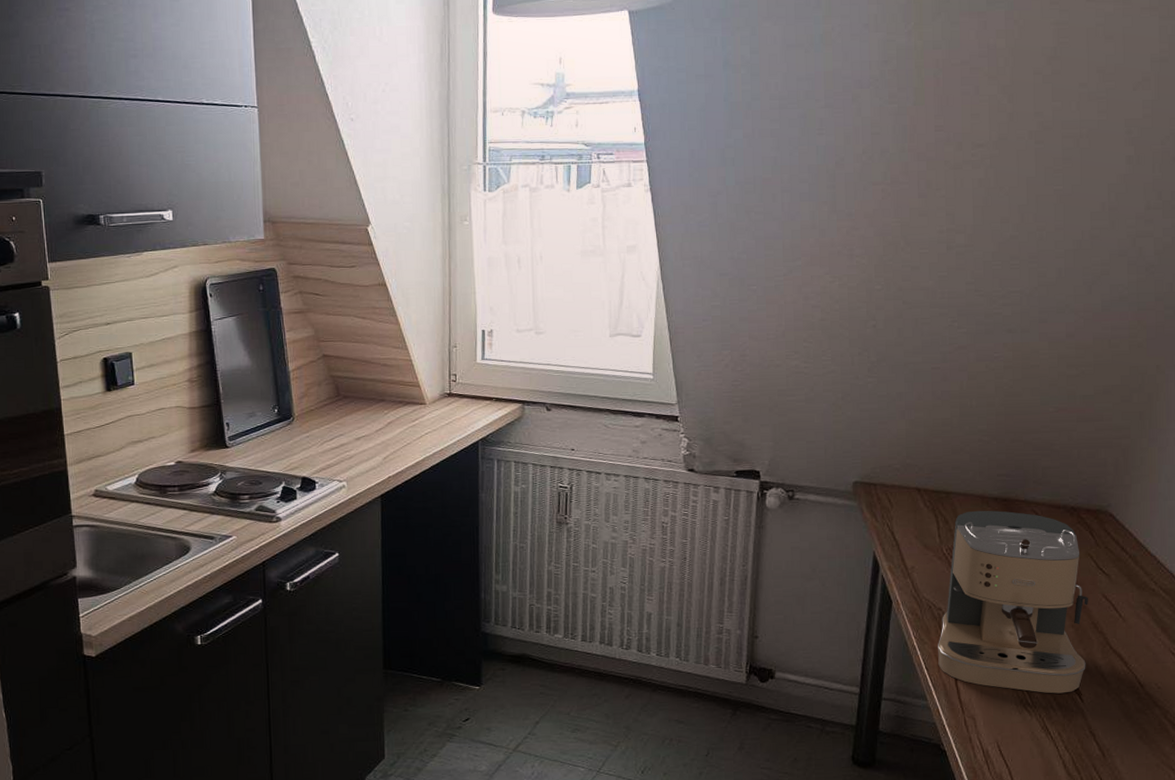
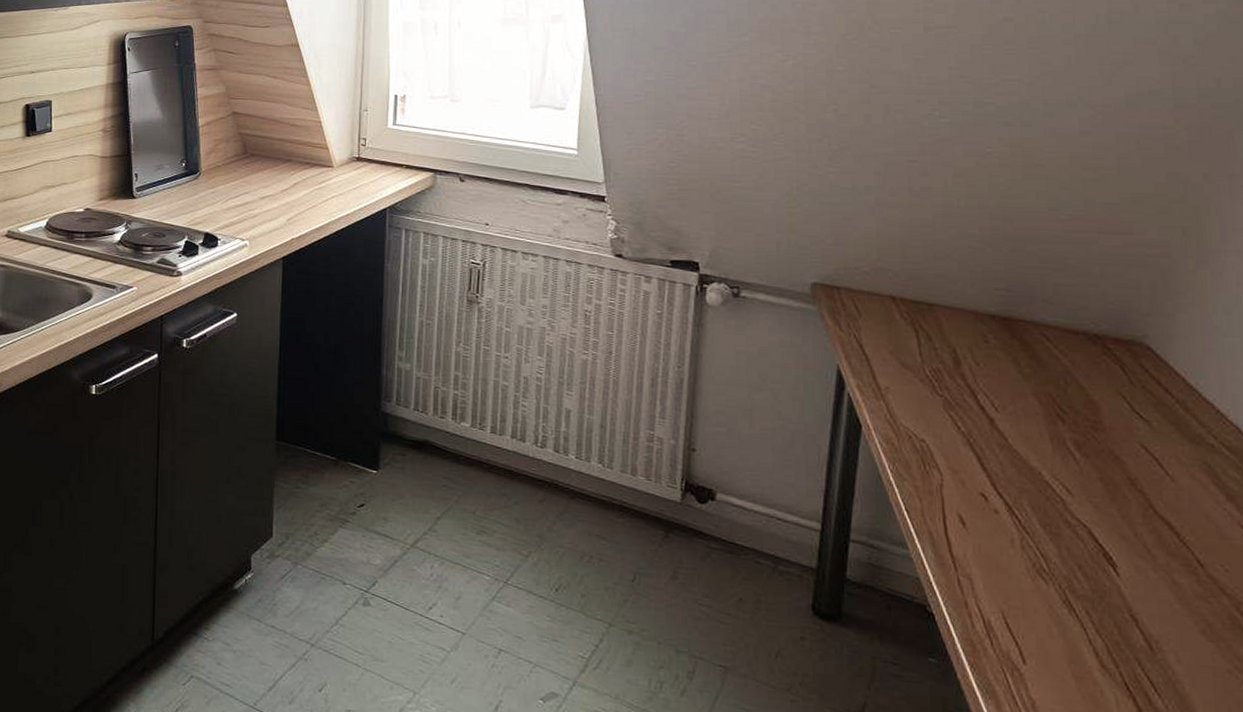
coffee maker: present [937,510,1088,694] -> none [919,328,1122,562]

